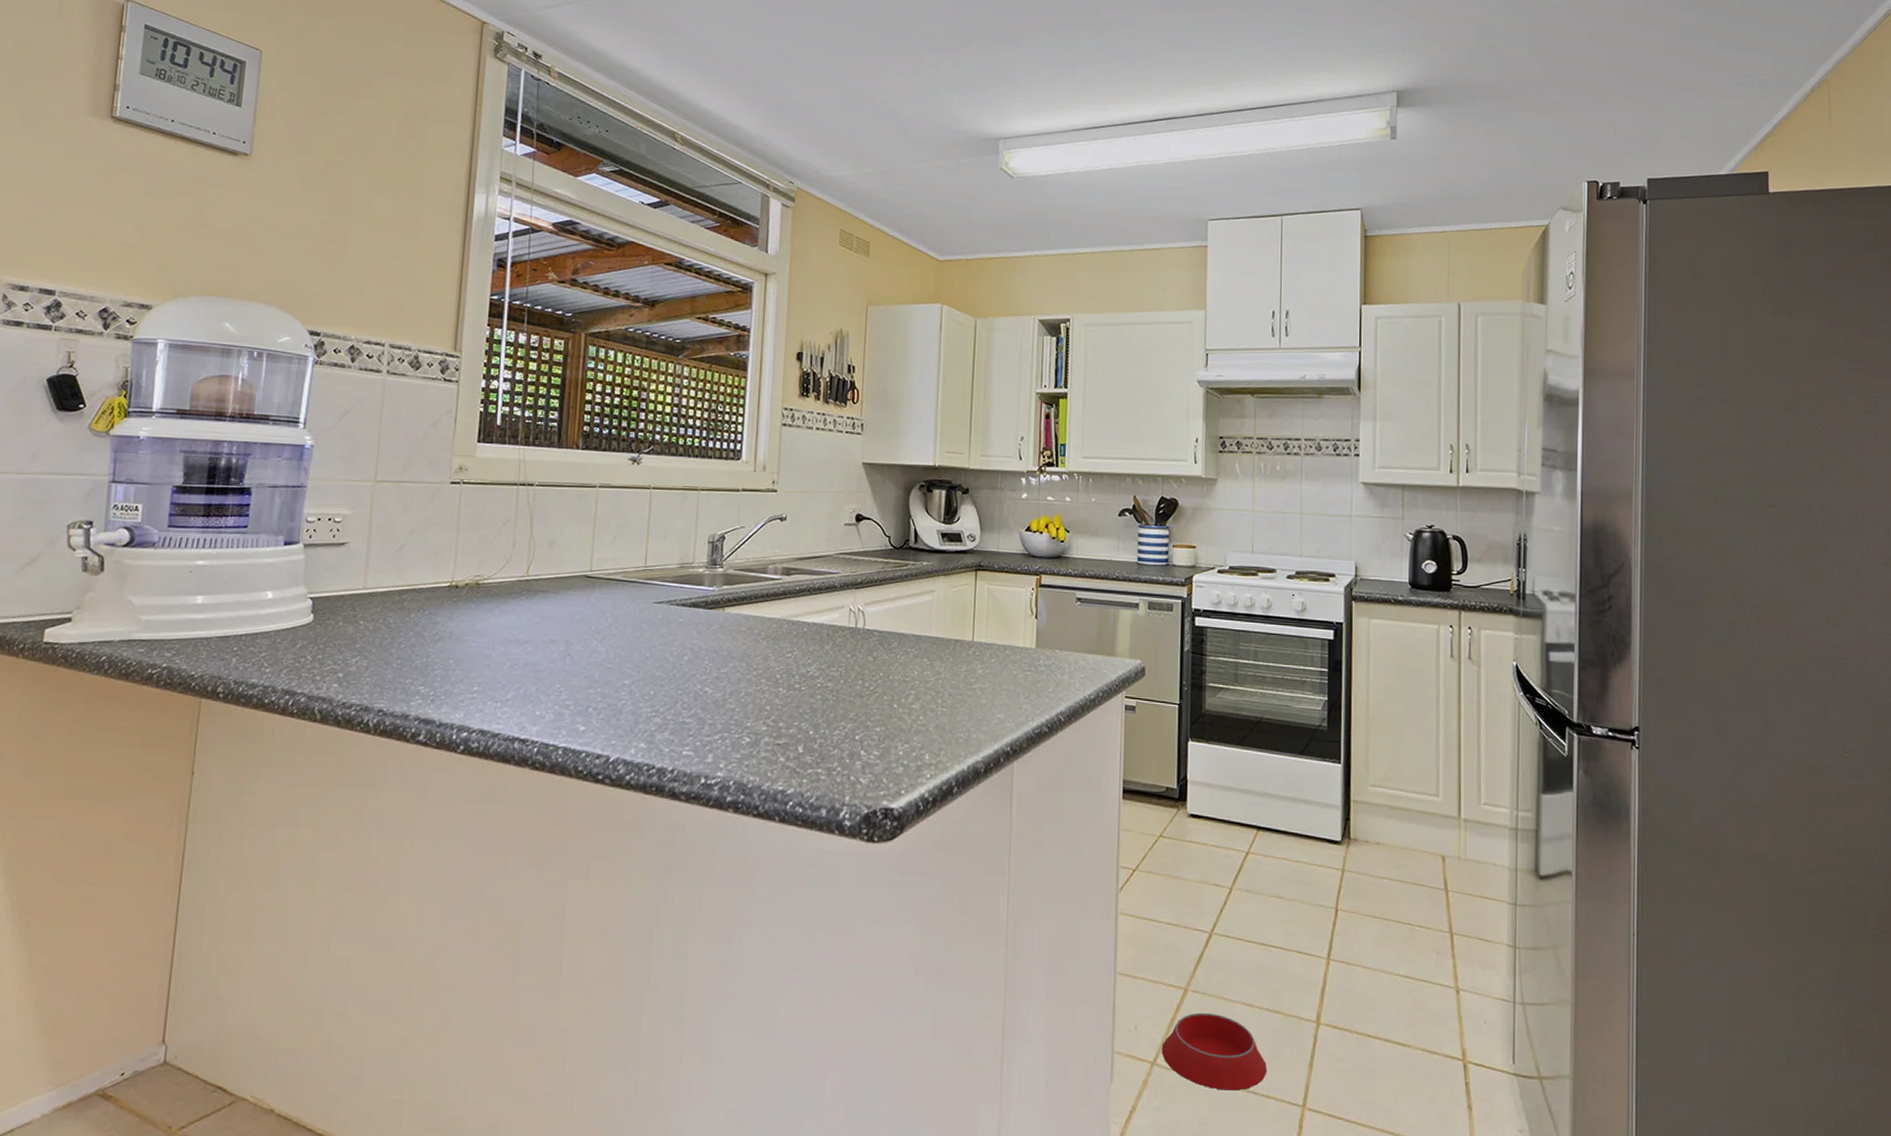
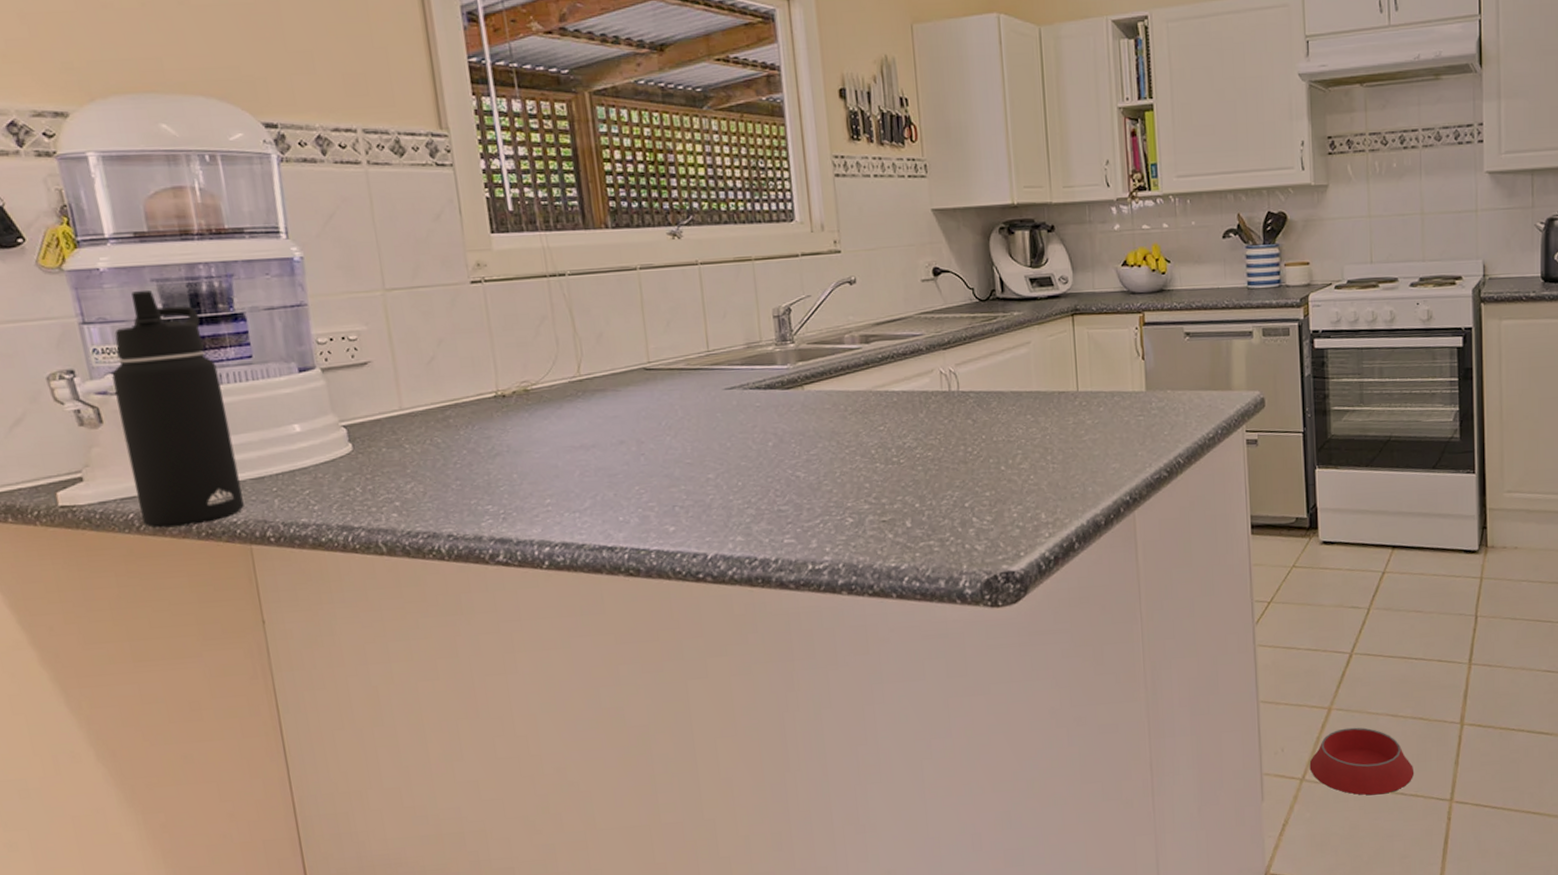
water bottle: none [112,459,215,674] -> present [112,291,244,528]

